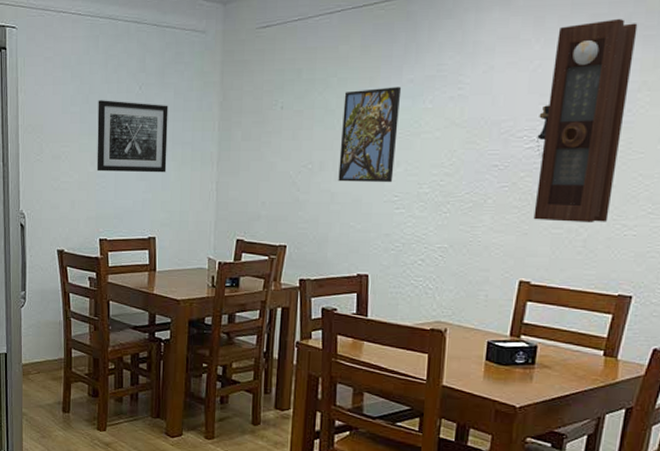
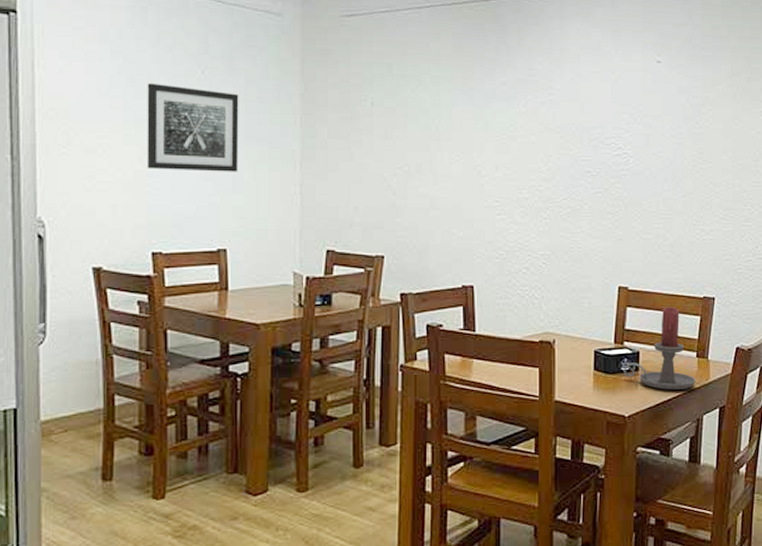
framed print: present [338,86,402,183] -> none [437,88,495,188]
candle holder: none [518,303,601,387] -> present [624,306,696,390]
pendulum clock: present [533,18,638,223] -> none [623,38,697,229]

